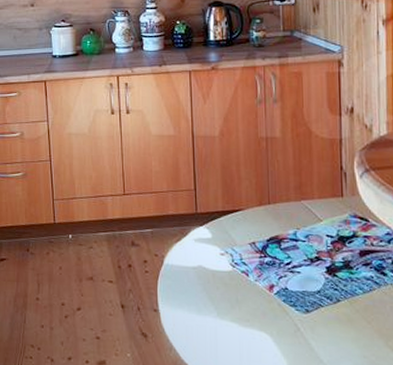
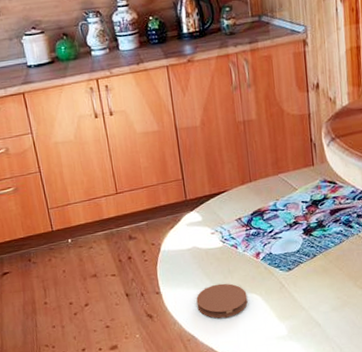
coaster: none [197,312,256,354] -> present [196,283,248,319]

